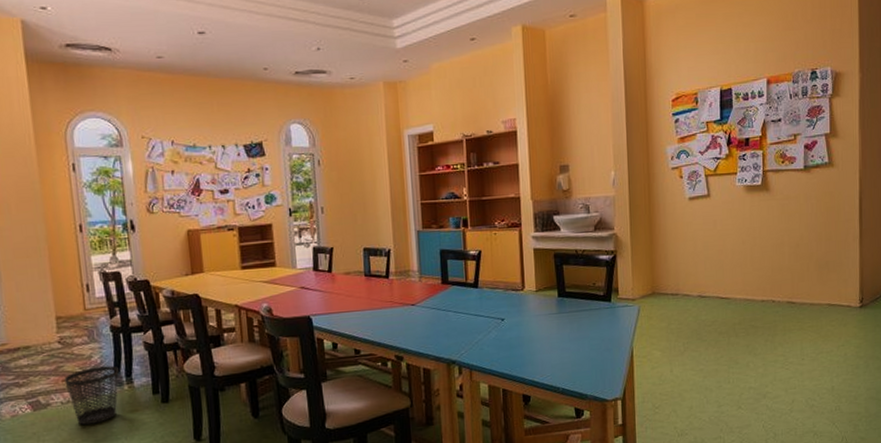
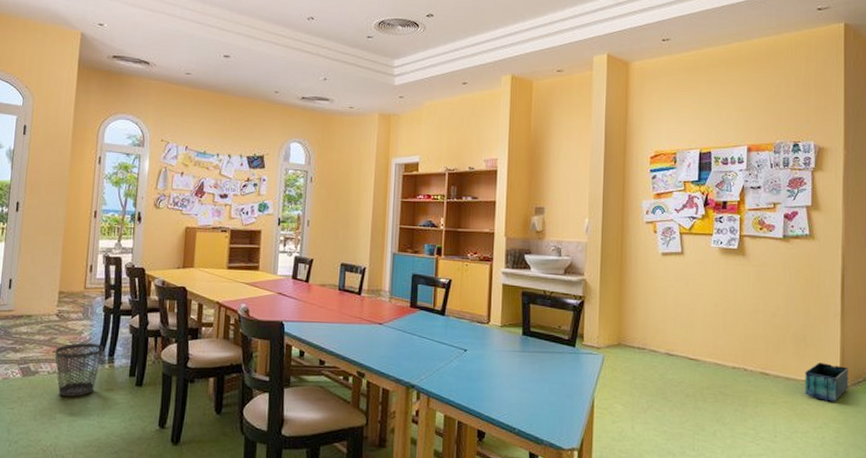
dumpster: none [828,285,867,321] -> present [805,362,848,402]

